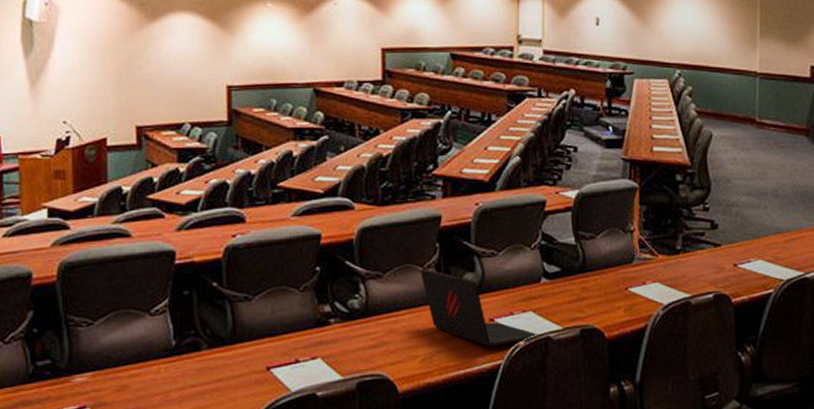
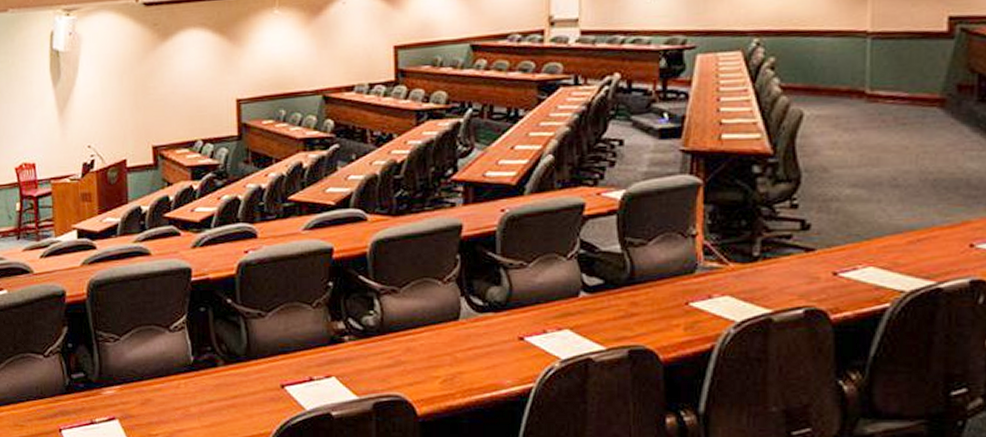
laptop: present [420,269,539,347] -> none [440,283,577,368]

